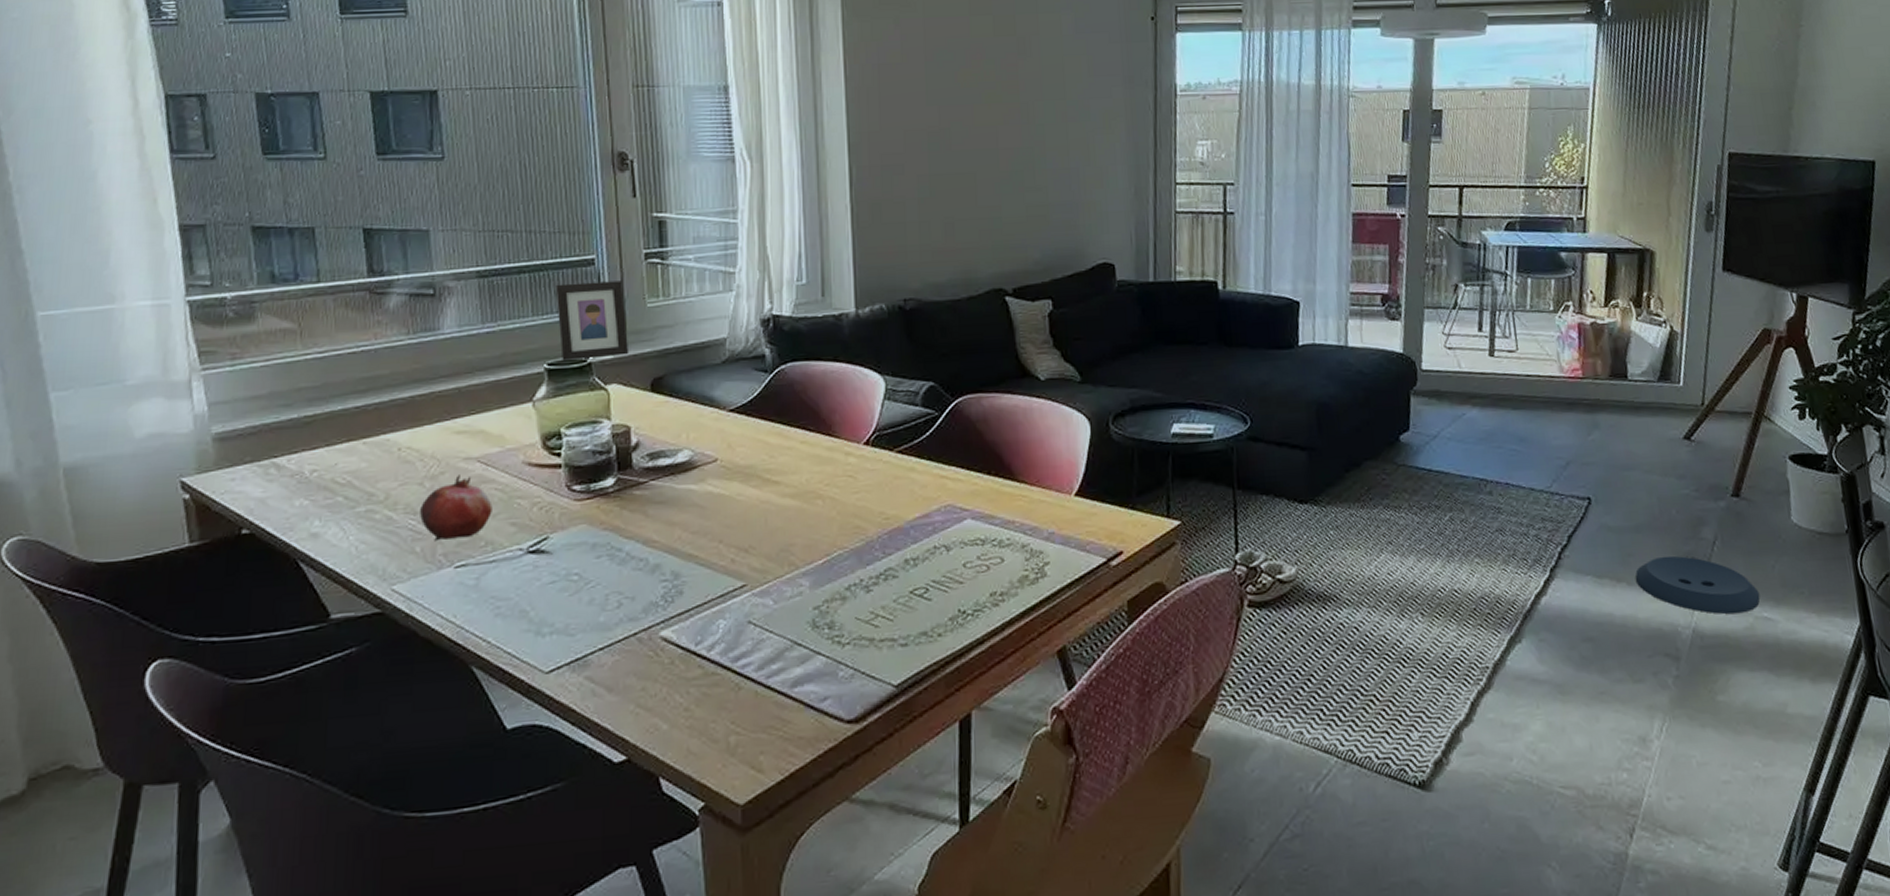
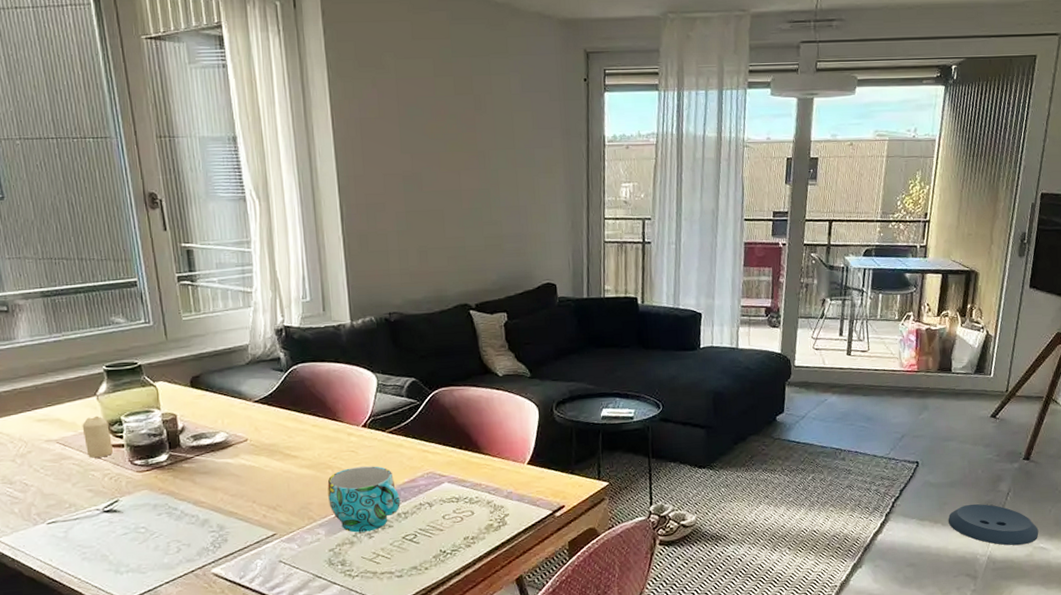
fruit: present [420,475,493,542] -> none [15,453,73,505]
candle: none [511,427,548,482] -> present [82,415,114,458]
picture frame: present [555,281,629,360] -> none [106,299,171,363]
cup: none [816,495,909,585] -> present [327,466,401,533]

